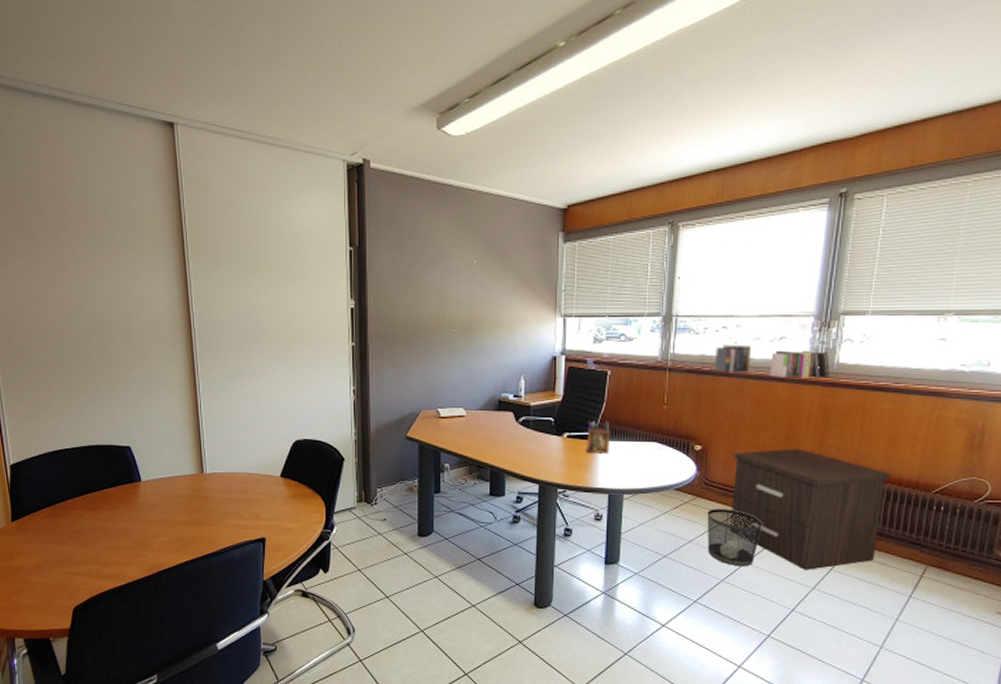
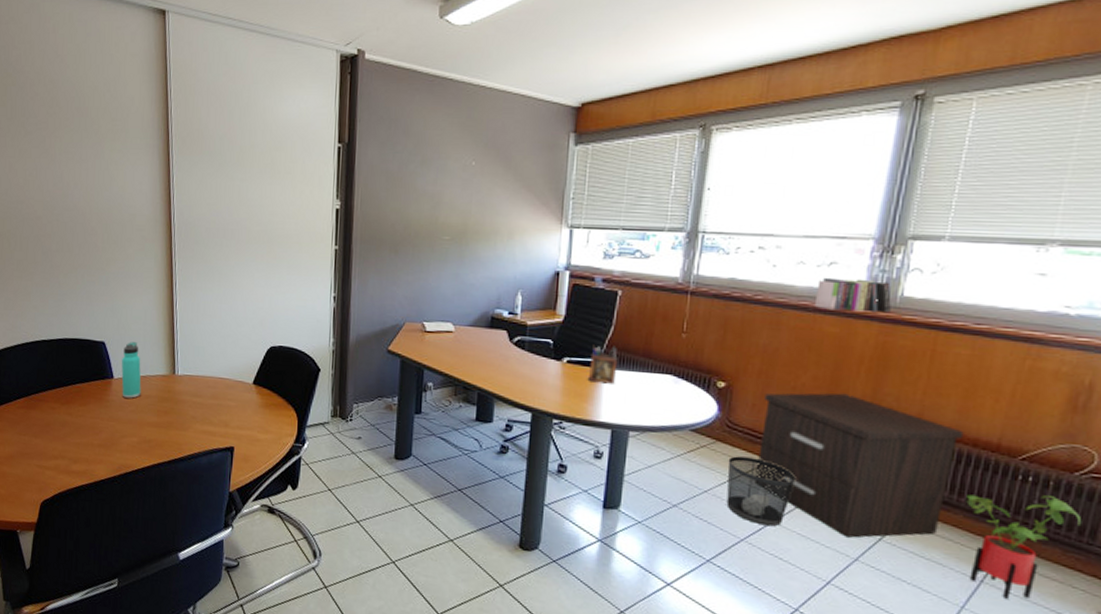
thermos bottle: none [149,445,170,499] -> present [121,342,142,399]
books: present [714,344,752,374] -> none [746,267,794,303]
house plant: none [895,521,980,609] -> present [966,494,1081,599]

